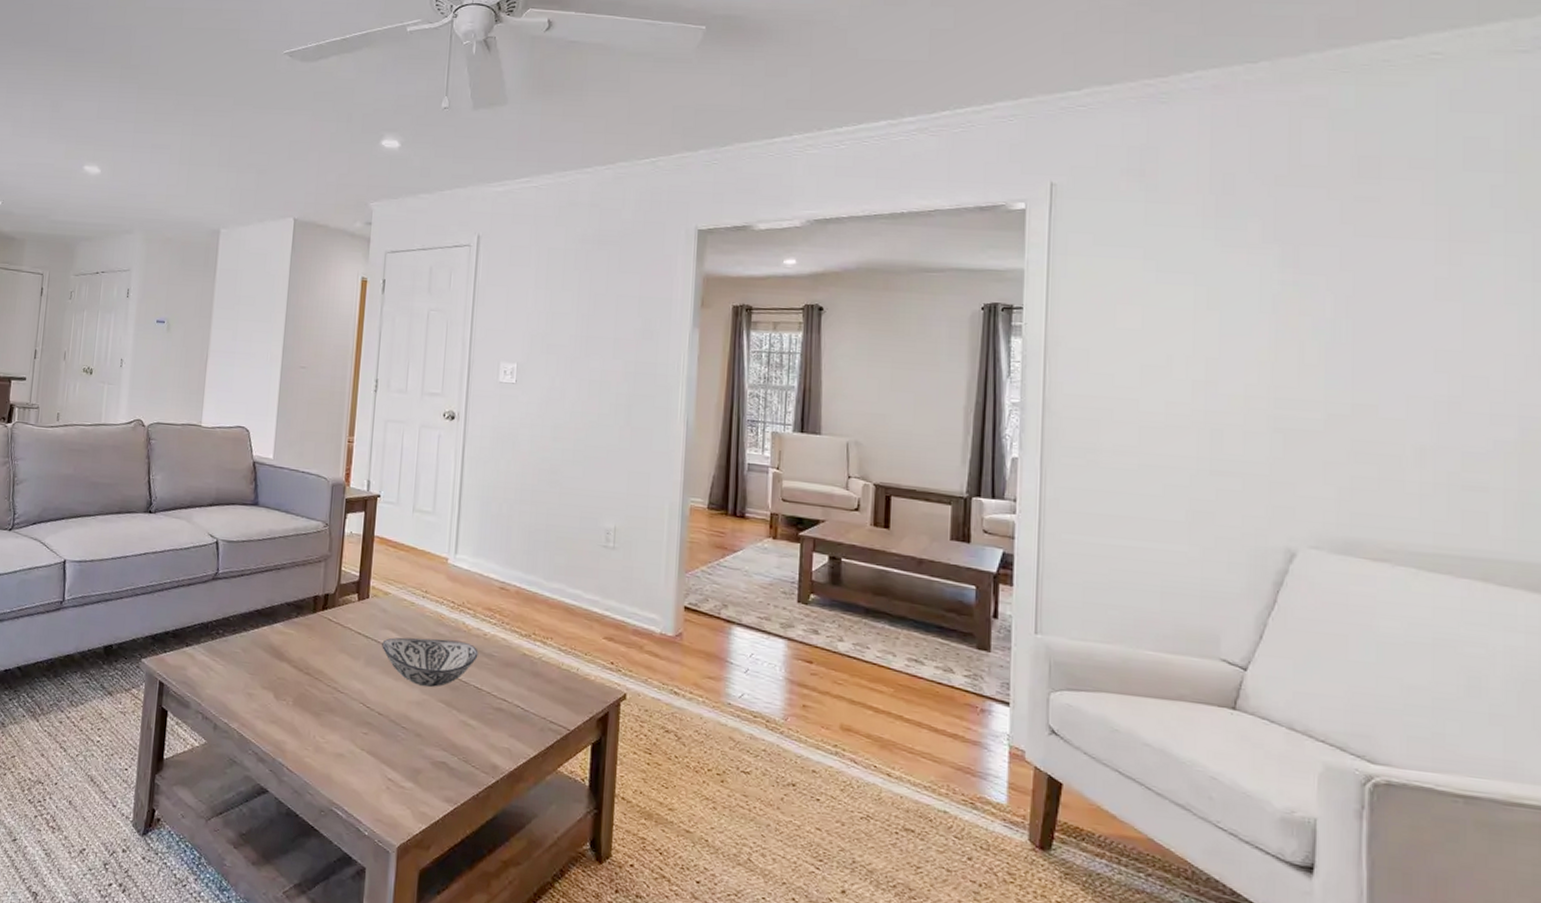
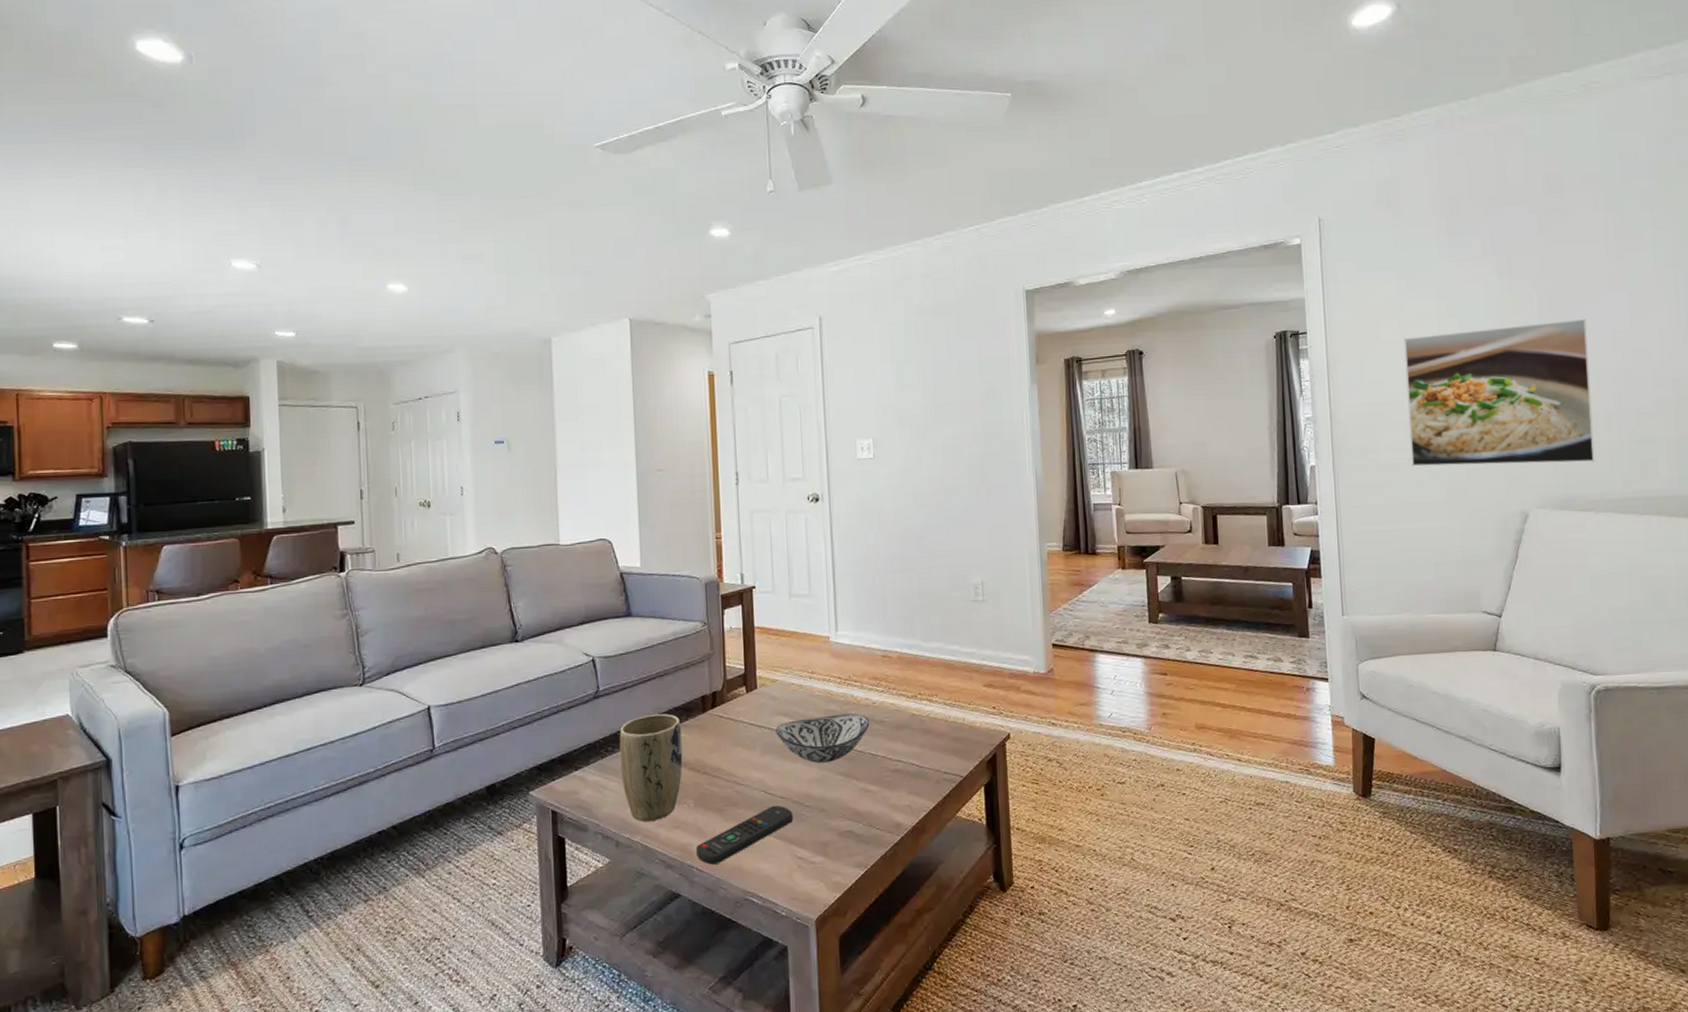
plant pot: none [227,605,291,712] -> present [619,713,683,821]
remote control: none [289,720,389,768] -> present [696,806,794,865]
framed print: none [1142,327,1398,504] -> present [1404,318,1595,467]

